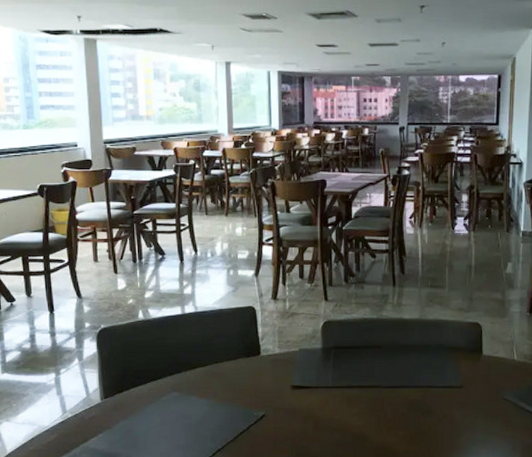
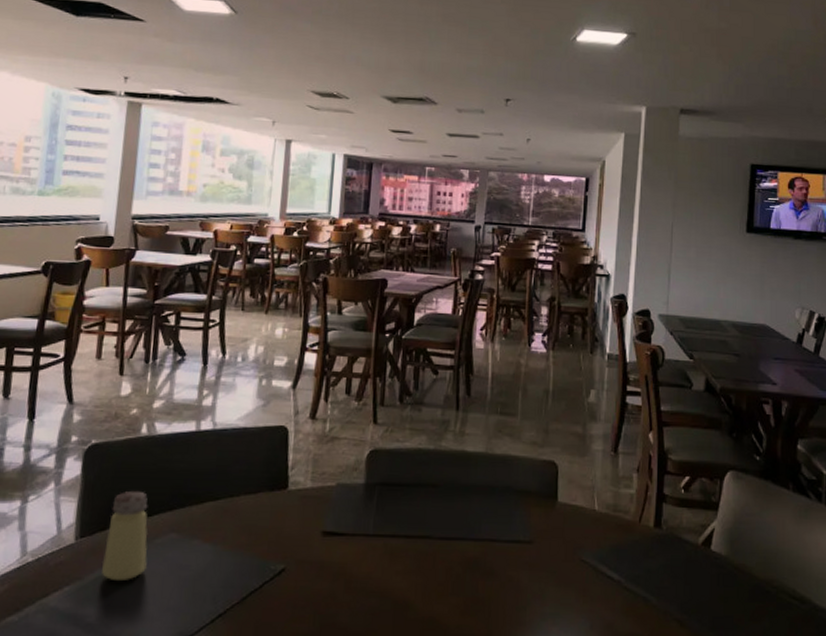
saltshaker: none [124,362,158,429] -> present [102,490,148,582]

